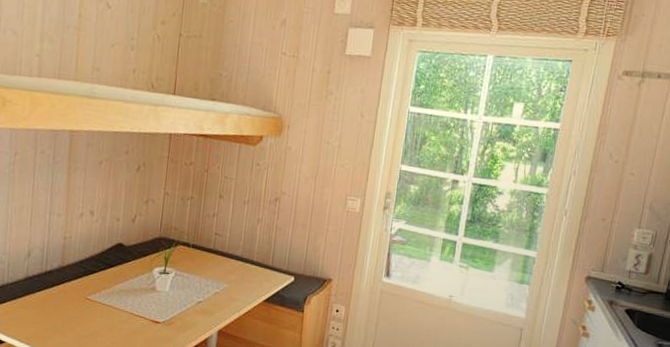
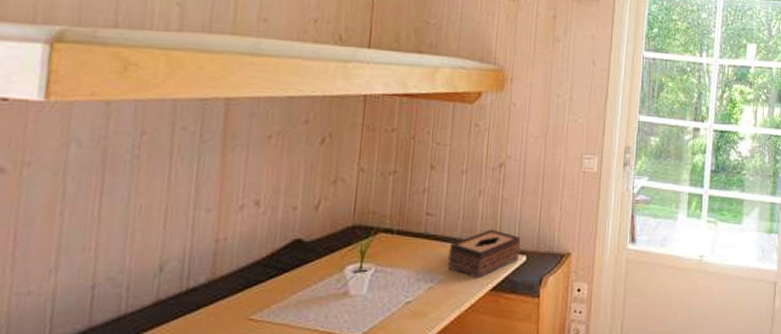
tissue box: none [230,251,291,291] -> present [447,229,521,278]

